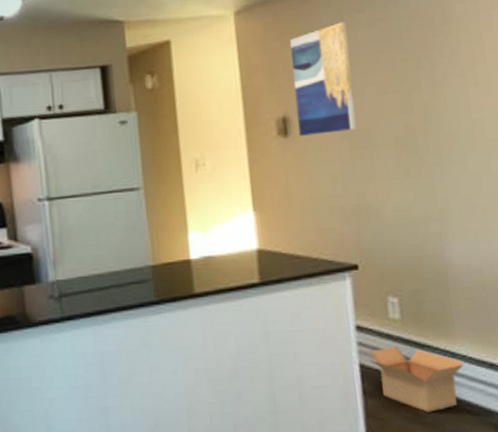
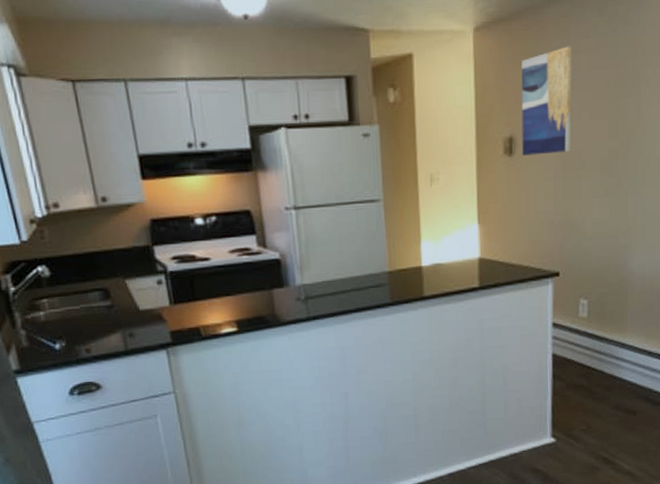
cardboard box: present [369,346,465,413] -> none [560,339,631,390]

